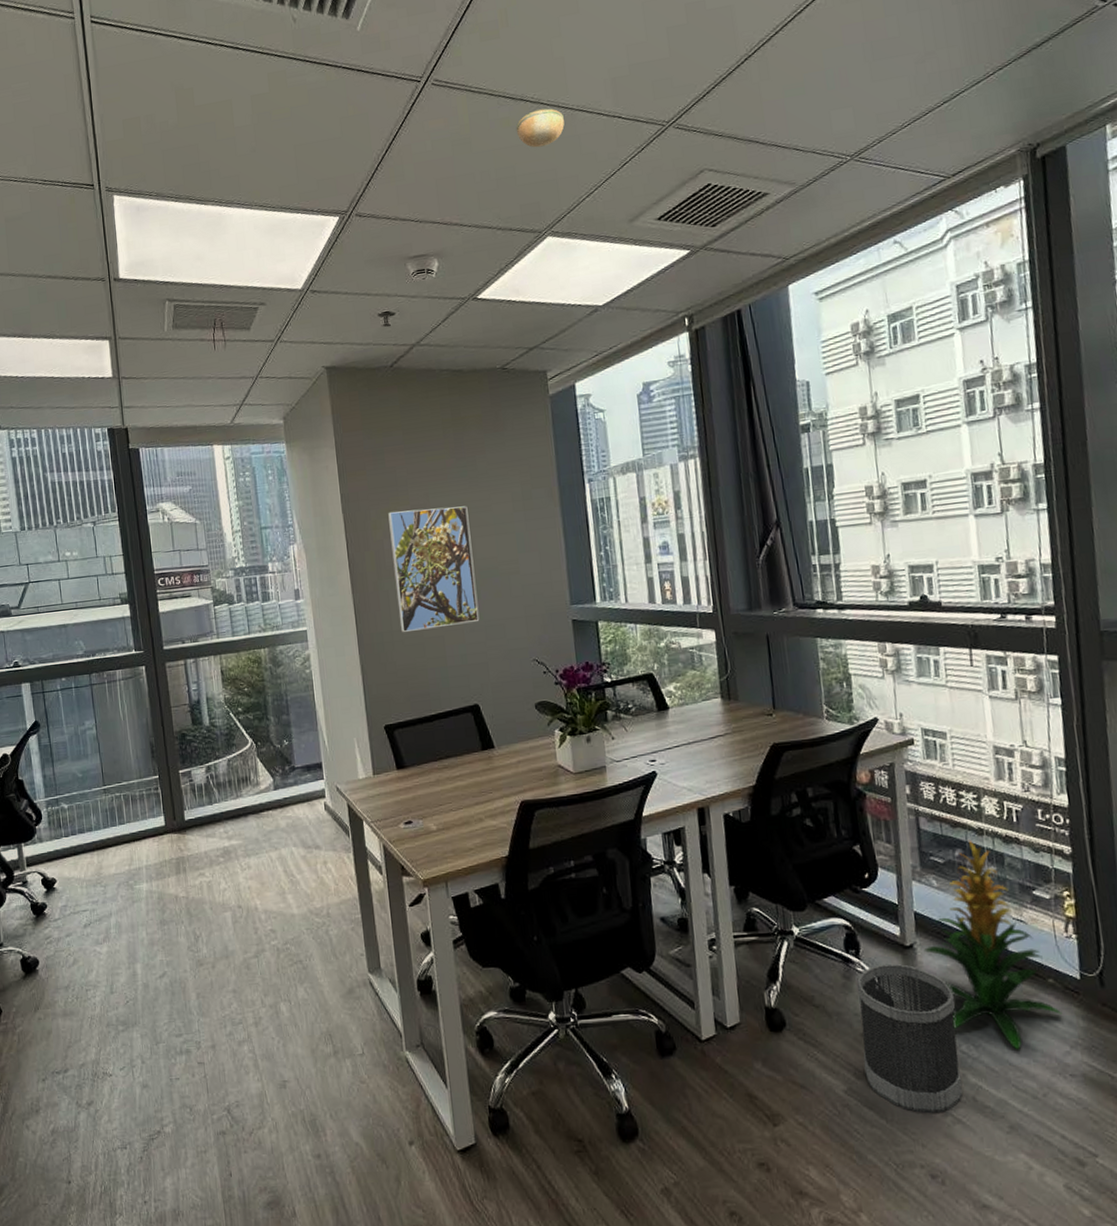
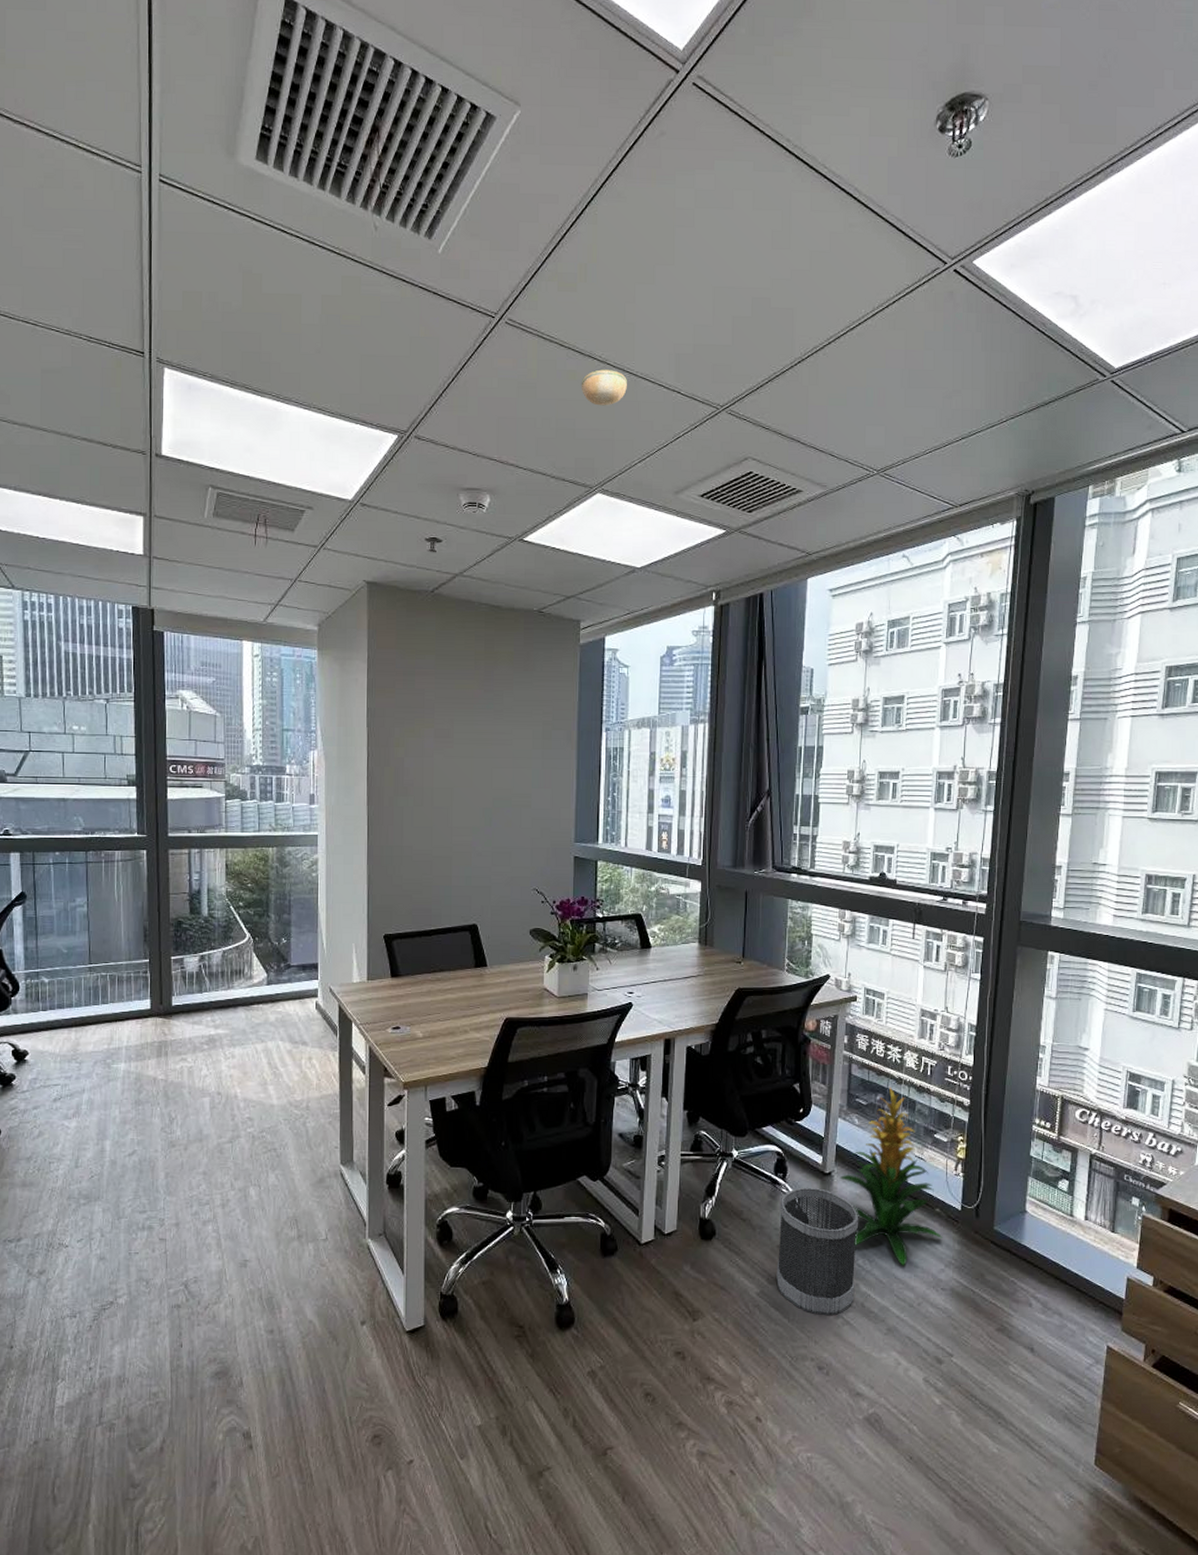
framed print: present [388,506,480,632] -> none [410,732,489,849]

